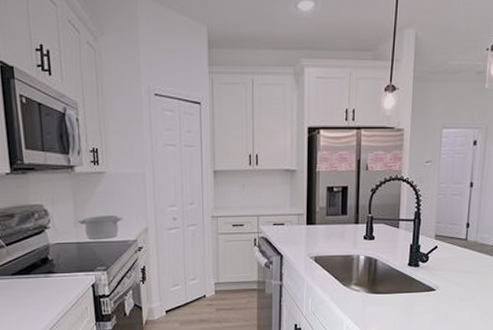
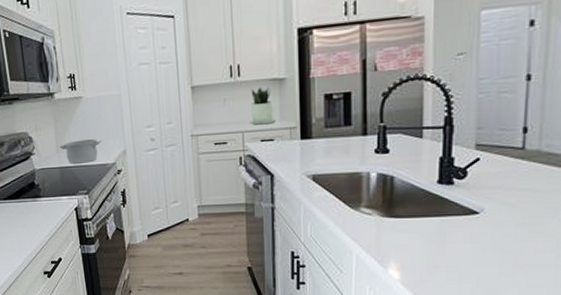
planter: none [265,176,287,210] -> present [251,87,276,125]

